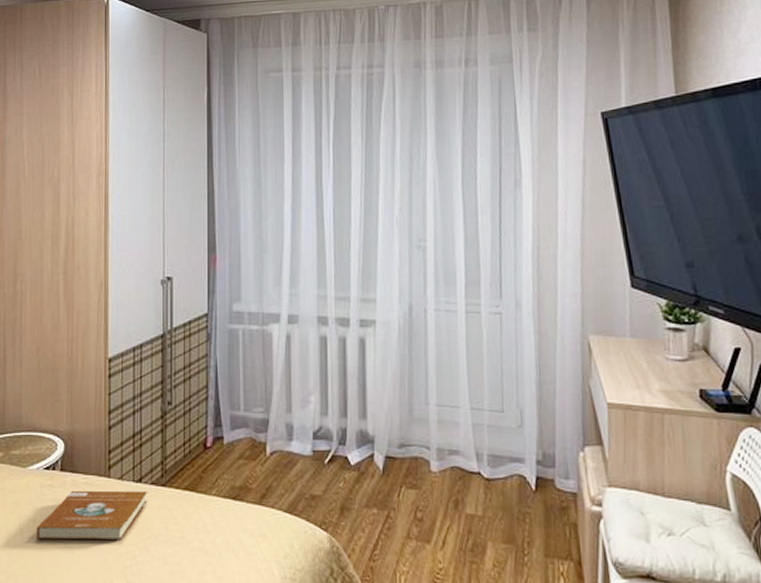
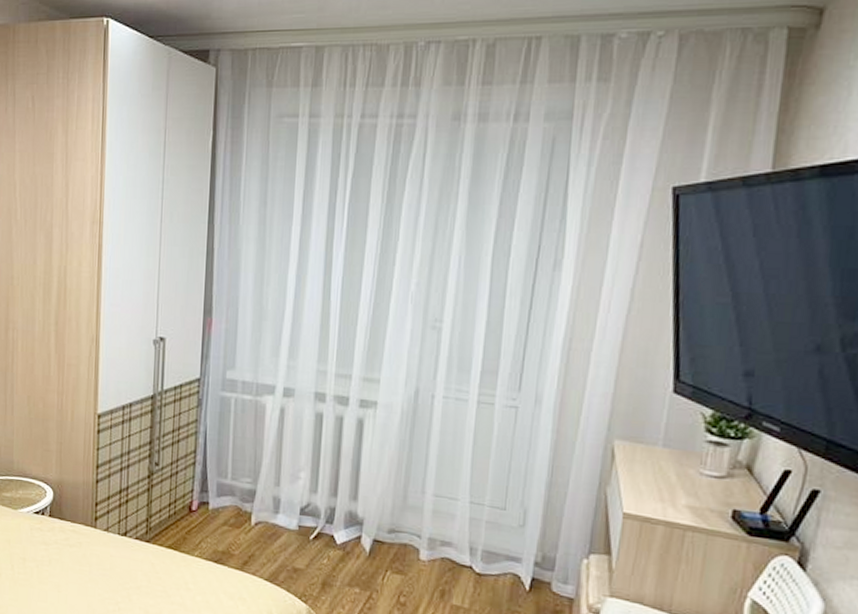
book: present [35,490,147,540] -> none [25,536,131,586]

